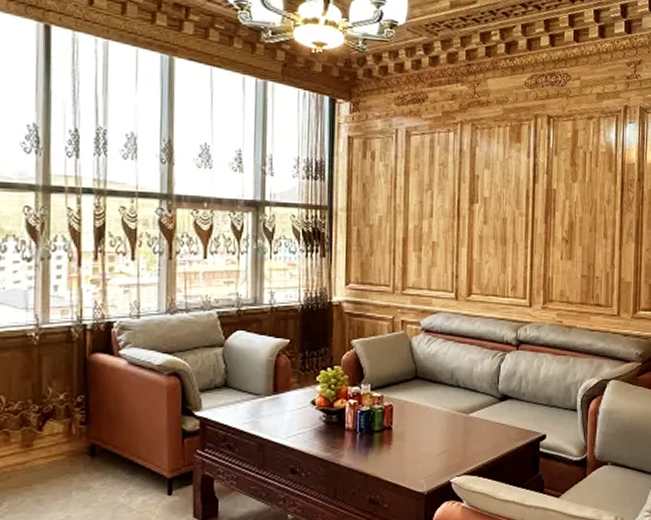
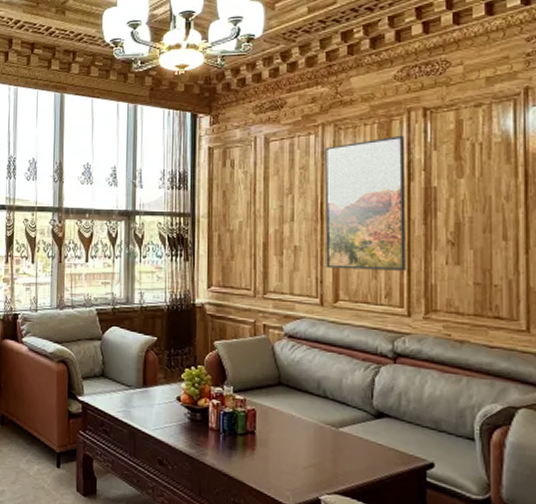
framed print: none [461,139,532,265] -> present [325,135,406,271]

